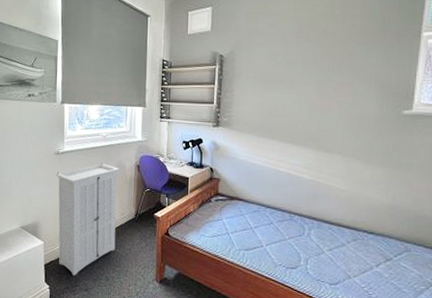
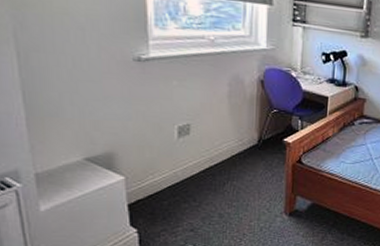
storage cabinet: present [55,162,120,276] -> none [137,75,236,216]

